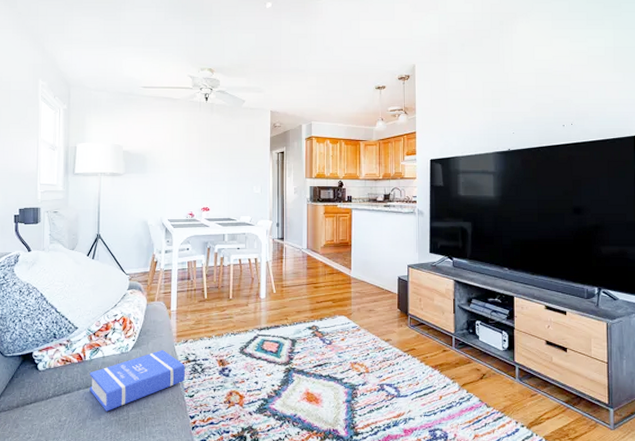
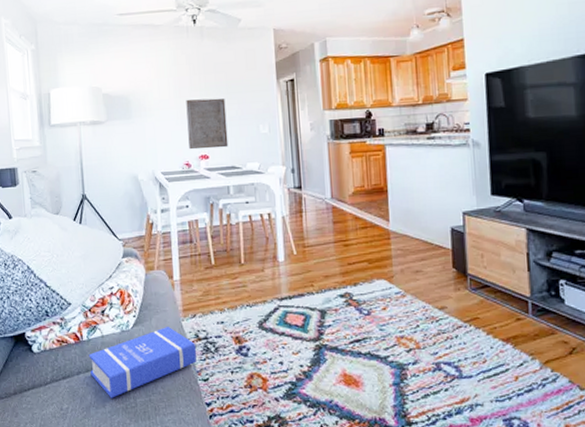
stone plaque: none [194,161,227,203] -> present [186,98,229,150]

